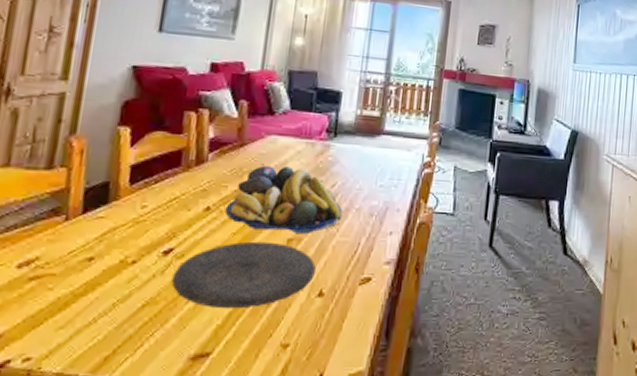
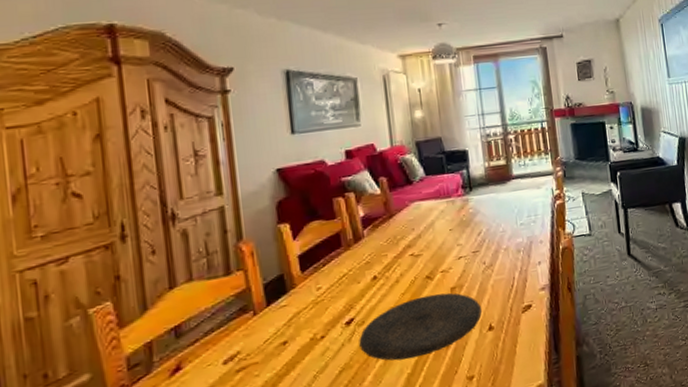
fruit bowl: present [225,165,343,235] -> none [390,223,493,286]

